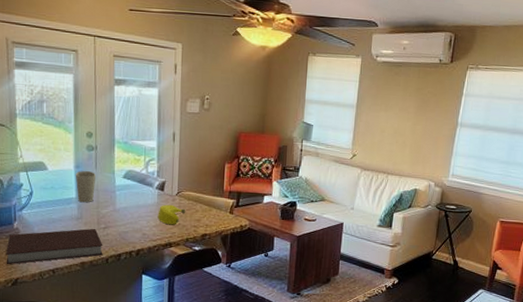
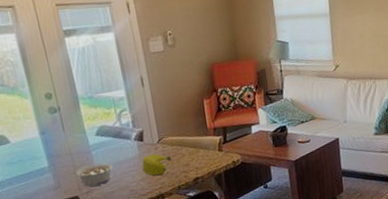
cup: present [75,171,95,203] -> none [42,135,69,171]
legume: none [97,203,132,224] -> present [74,163,113,187]

